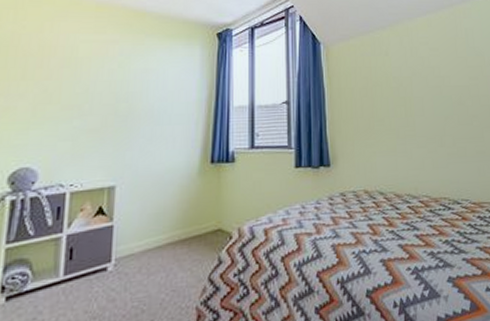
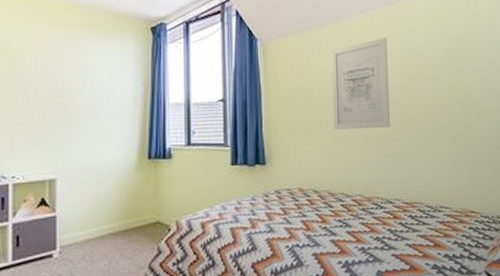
wall art: none [392,38,453,130] -> present [331,37,390,130]

